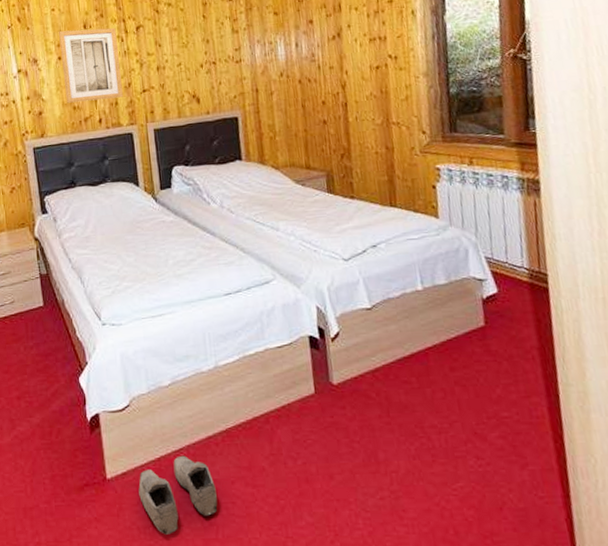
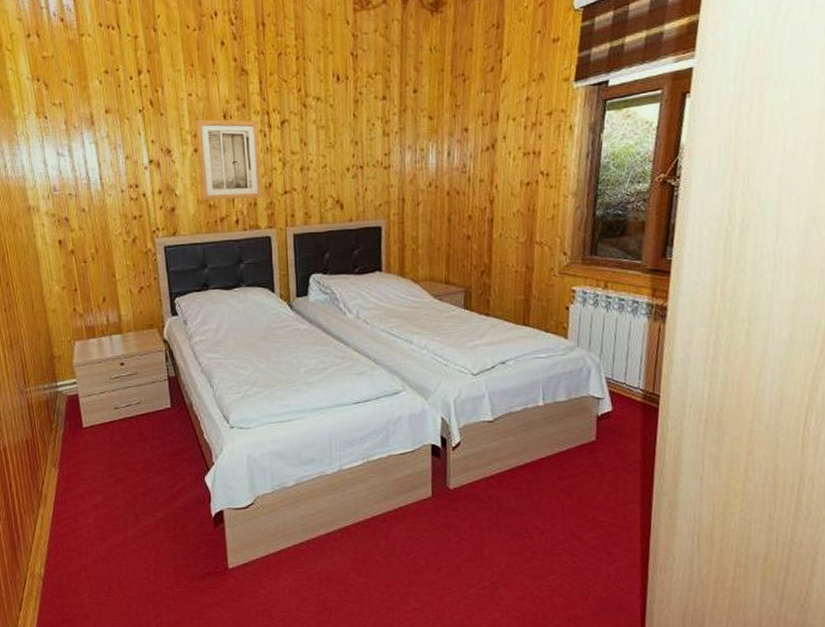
shoe: present [138,455,218,535] -> none [258,549,332,617]

